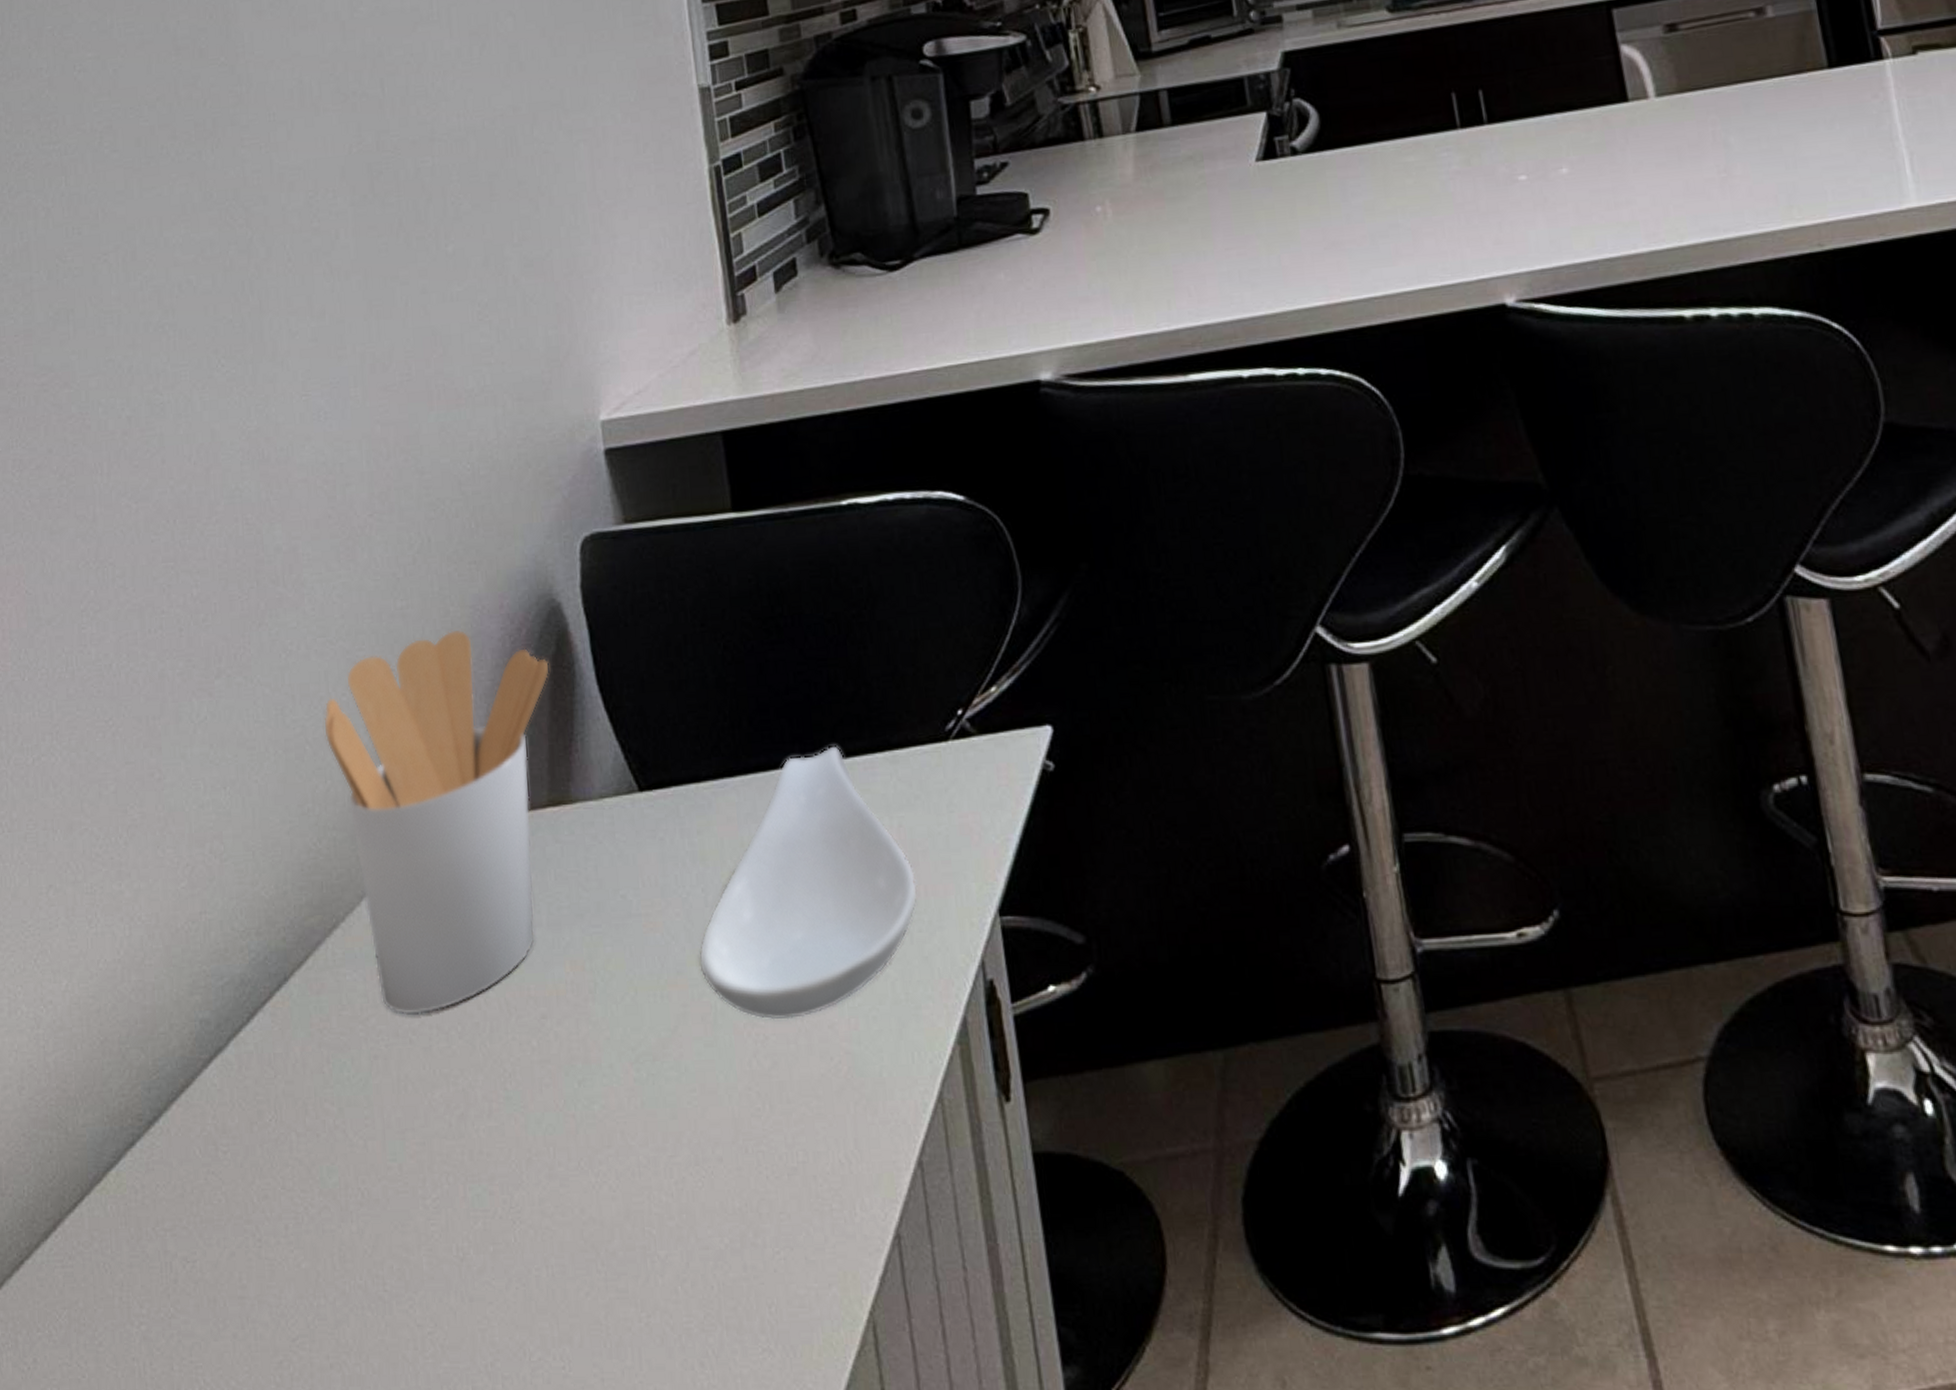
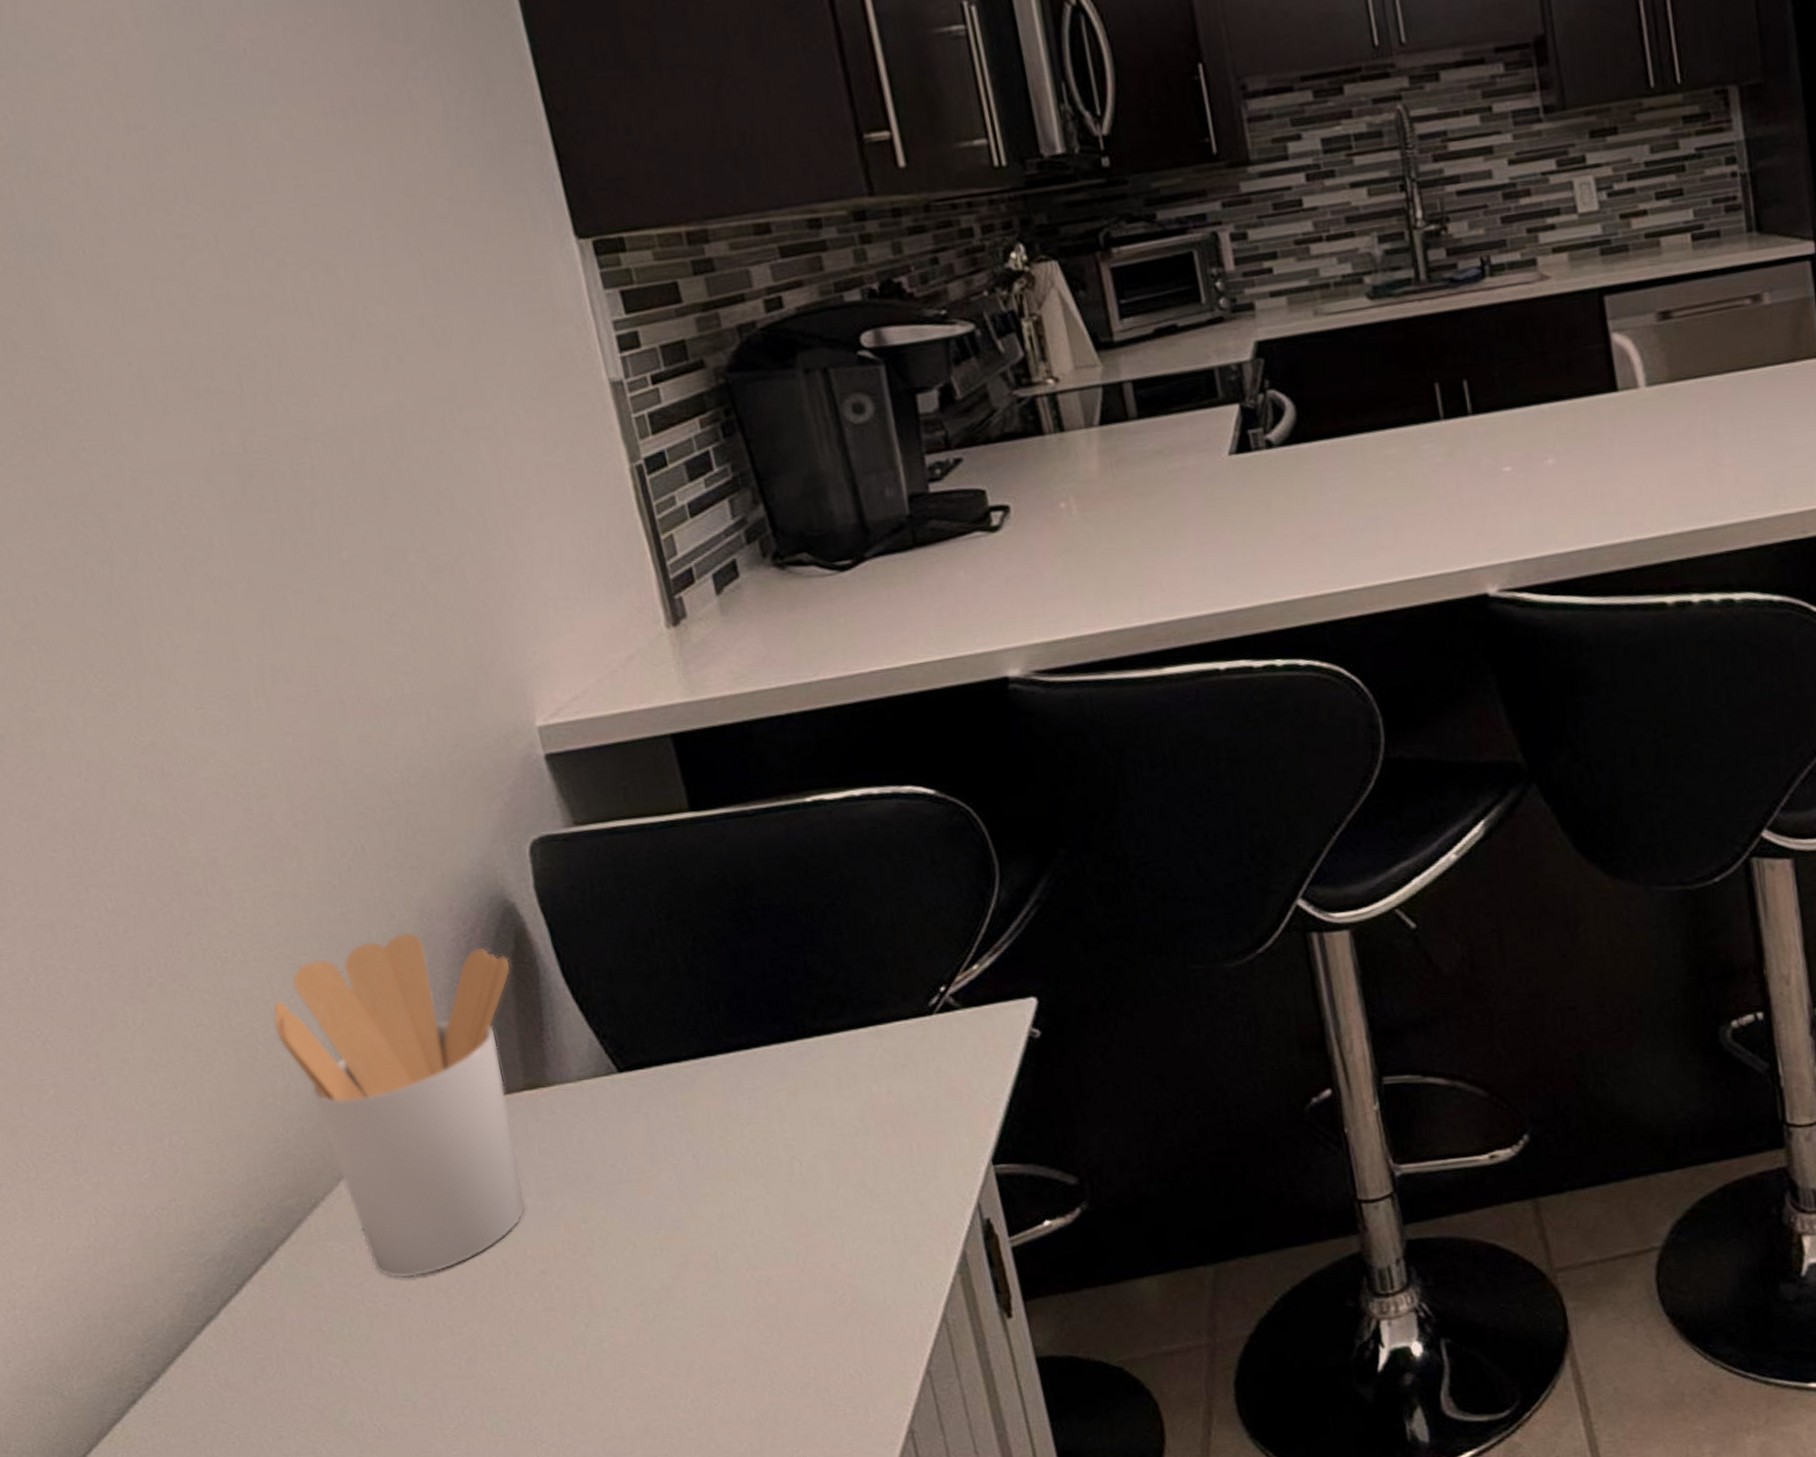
spoon rest: present [699,745,918,1020] -> none [694,1023,911,1264]

